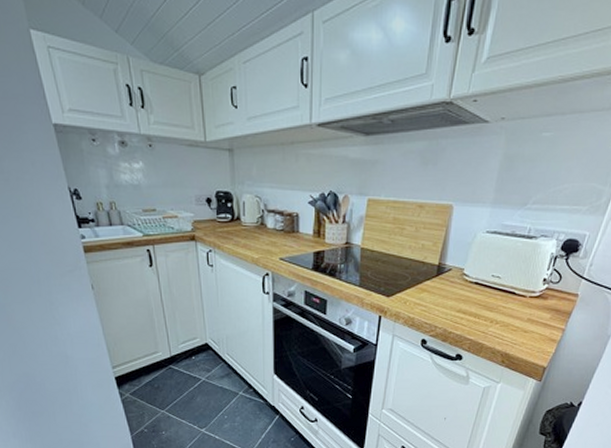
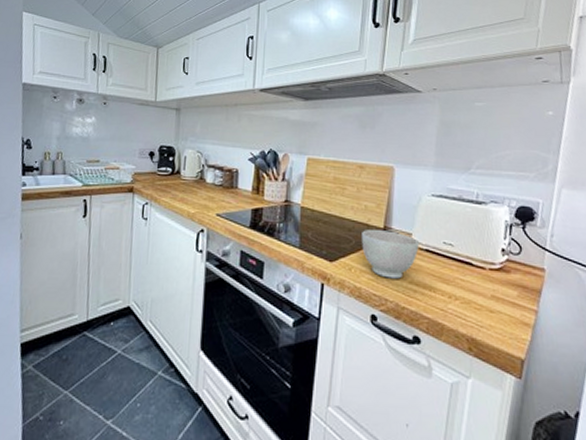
bowl: none [417,267,469,309] -> present [362,230,419,279]

